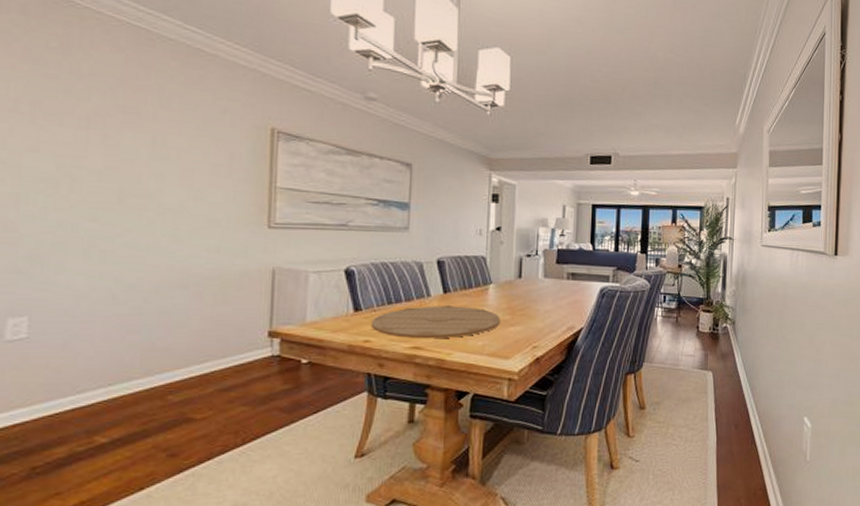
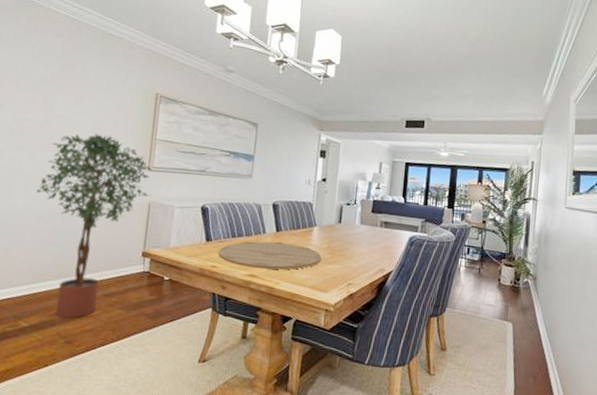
potted tree: none [104,181,275,425] -> present [37,132,151,318]

